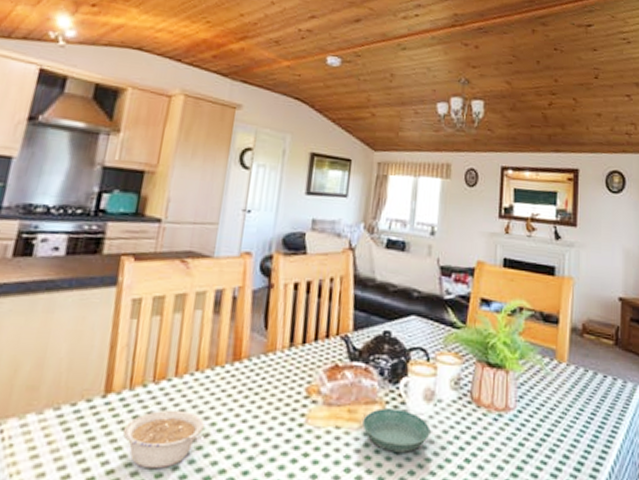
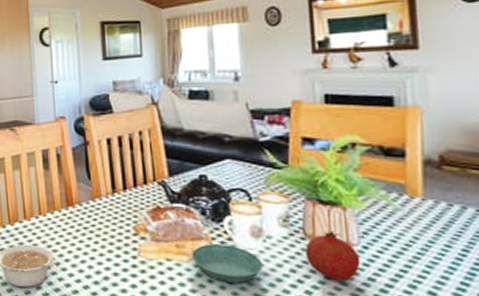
fruit: none [469,394,515,447] -> present [304,230,361,281]

